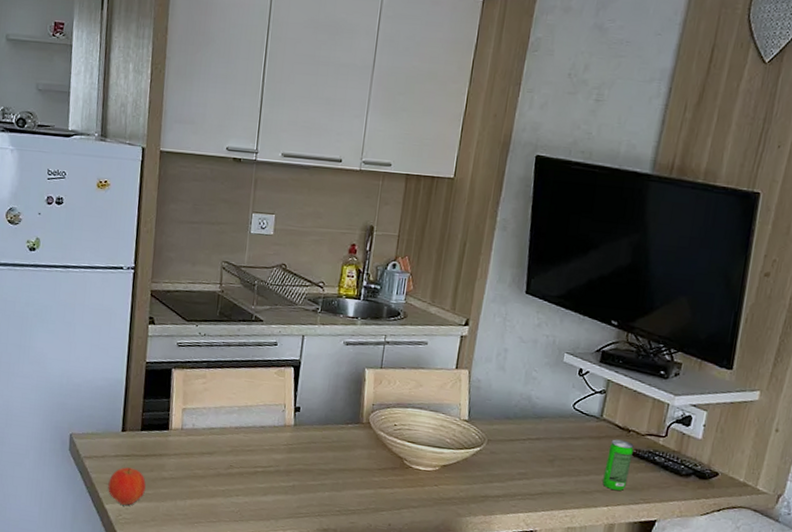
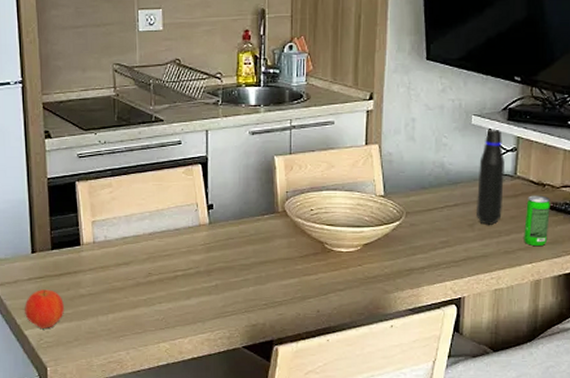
water bottle: none [558,369,593,463] -> present [477,130,505,225]

